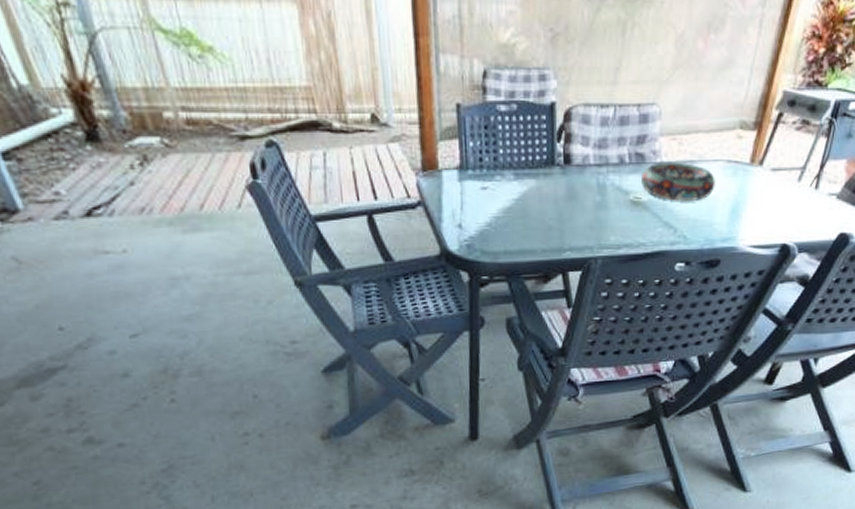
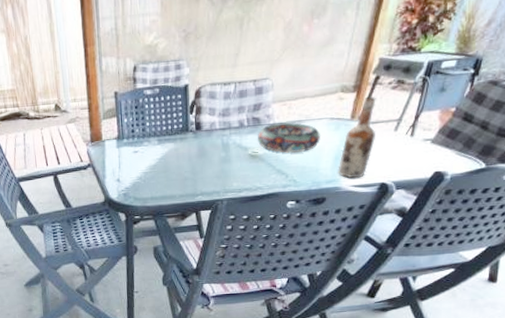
wine bottle: none [734,138,779,237] -> present [338,97,376,179]

